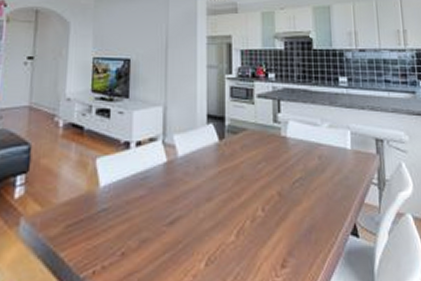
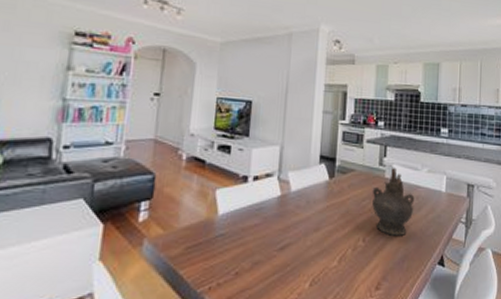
ceremonial vessel: none [267,123,317,203] -> present [372,167,415,236]

